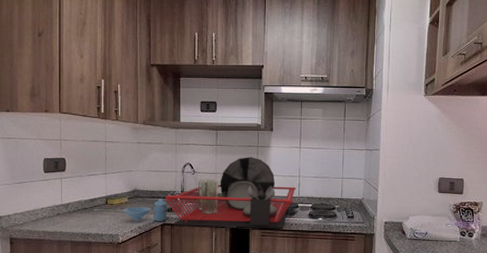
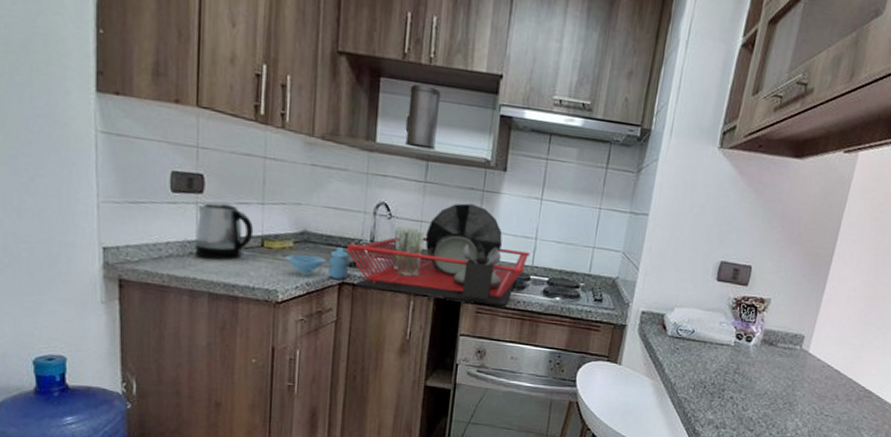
kettle: none [61,177,100,217] -> present [195,202,254,261]
canister: none [201,79,222,122] -> present [405,84,441,150]

